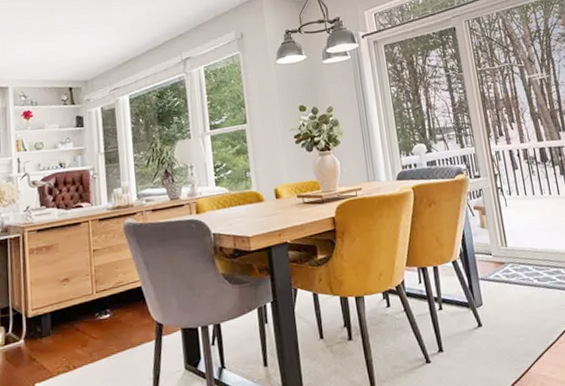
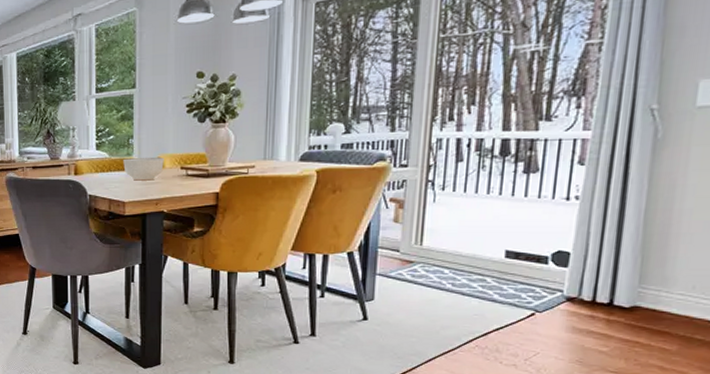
bowl: none [243,188,282,214] -> present [123,158,164,181]

